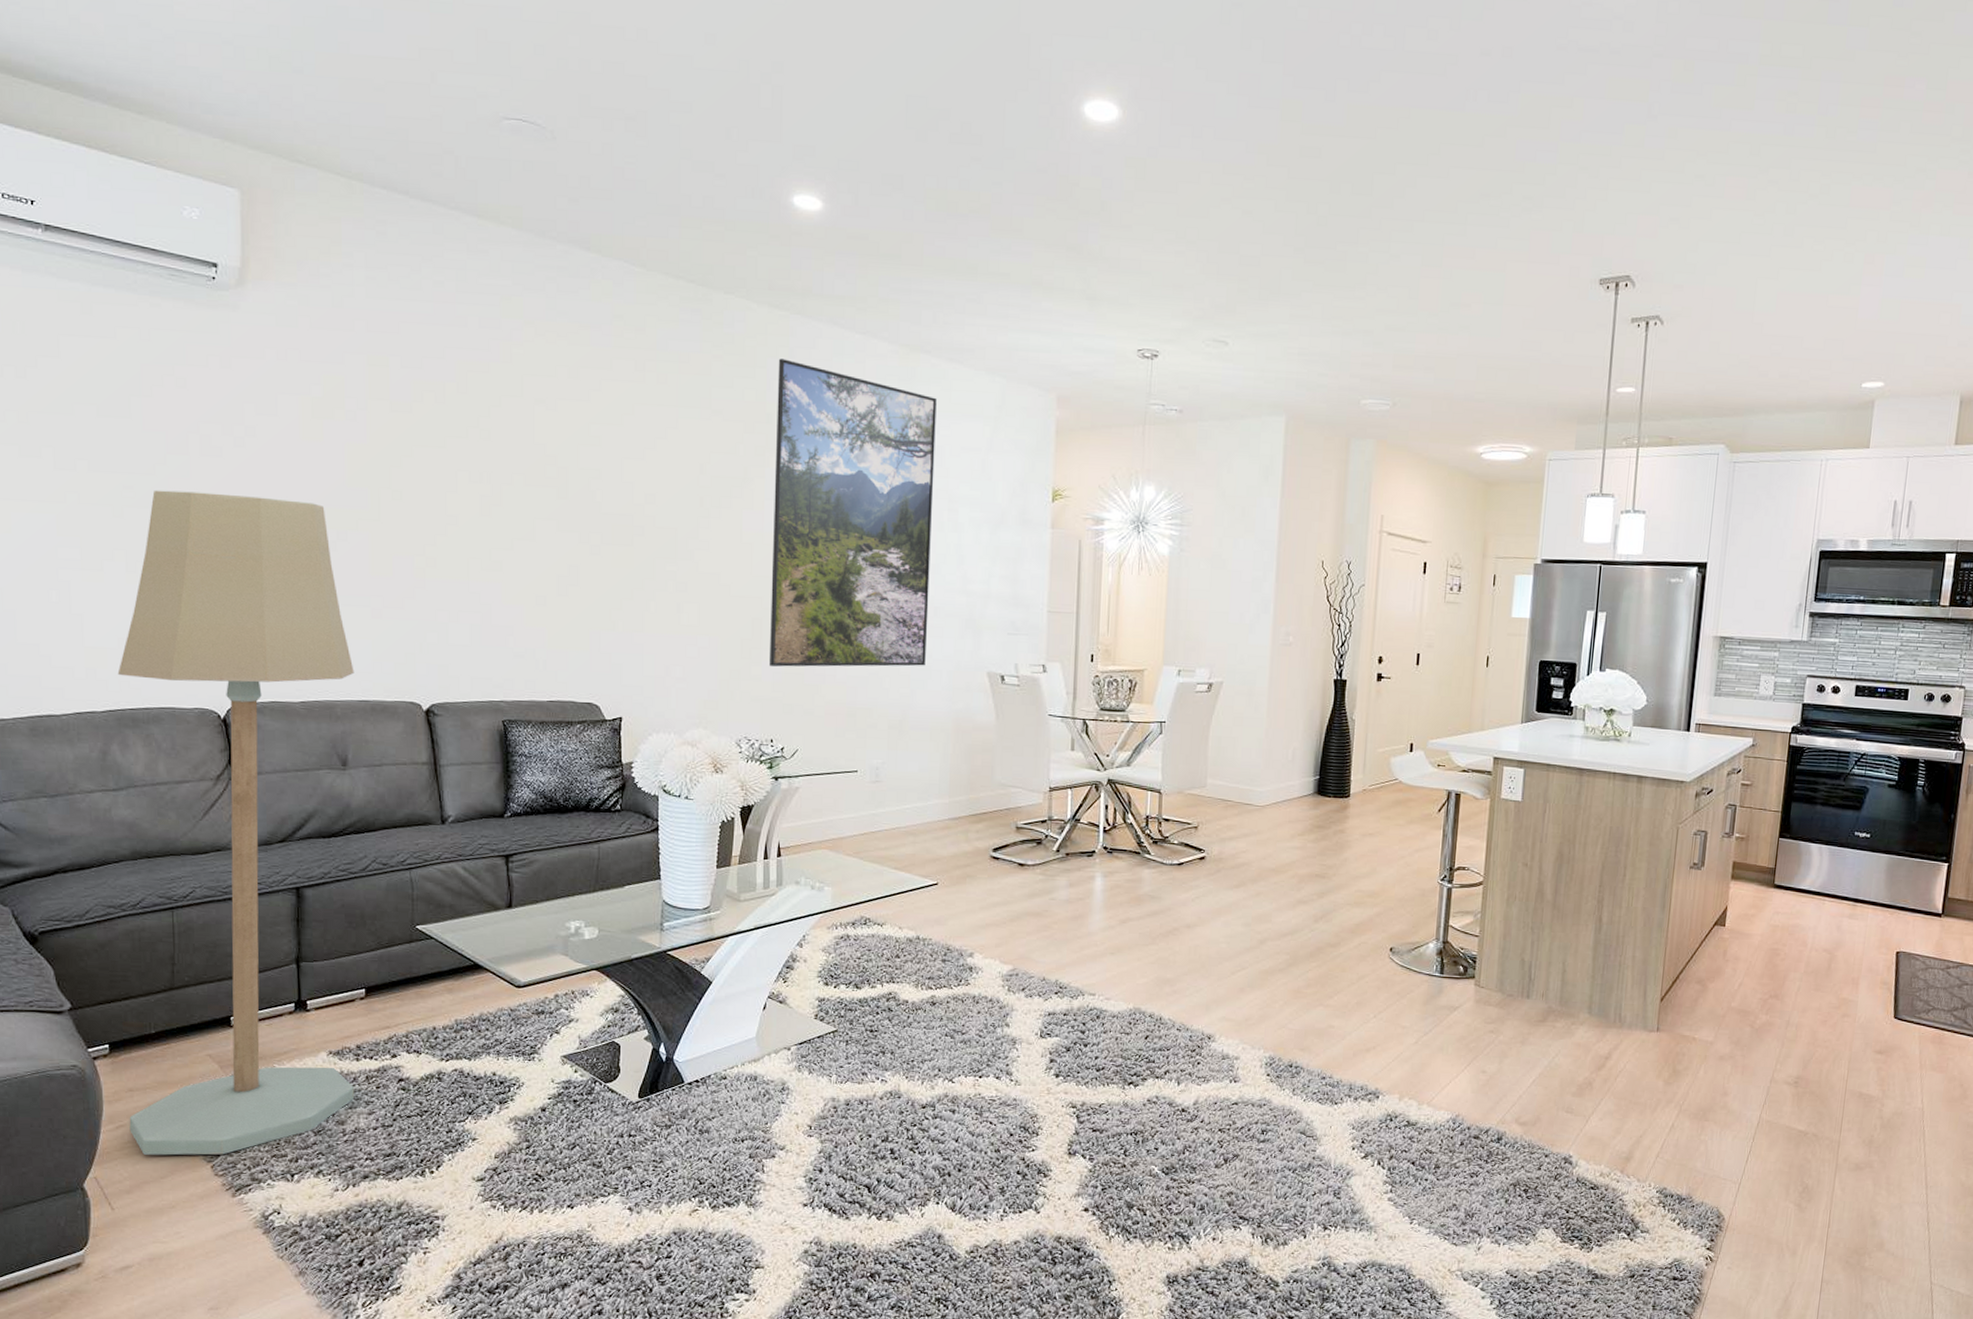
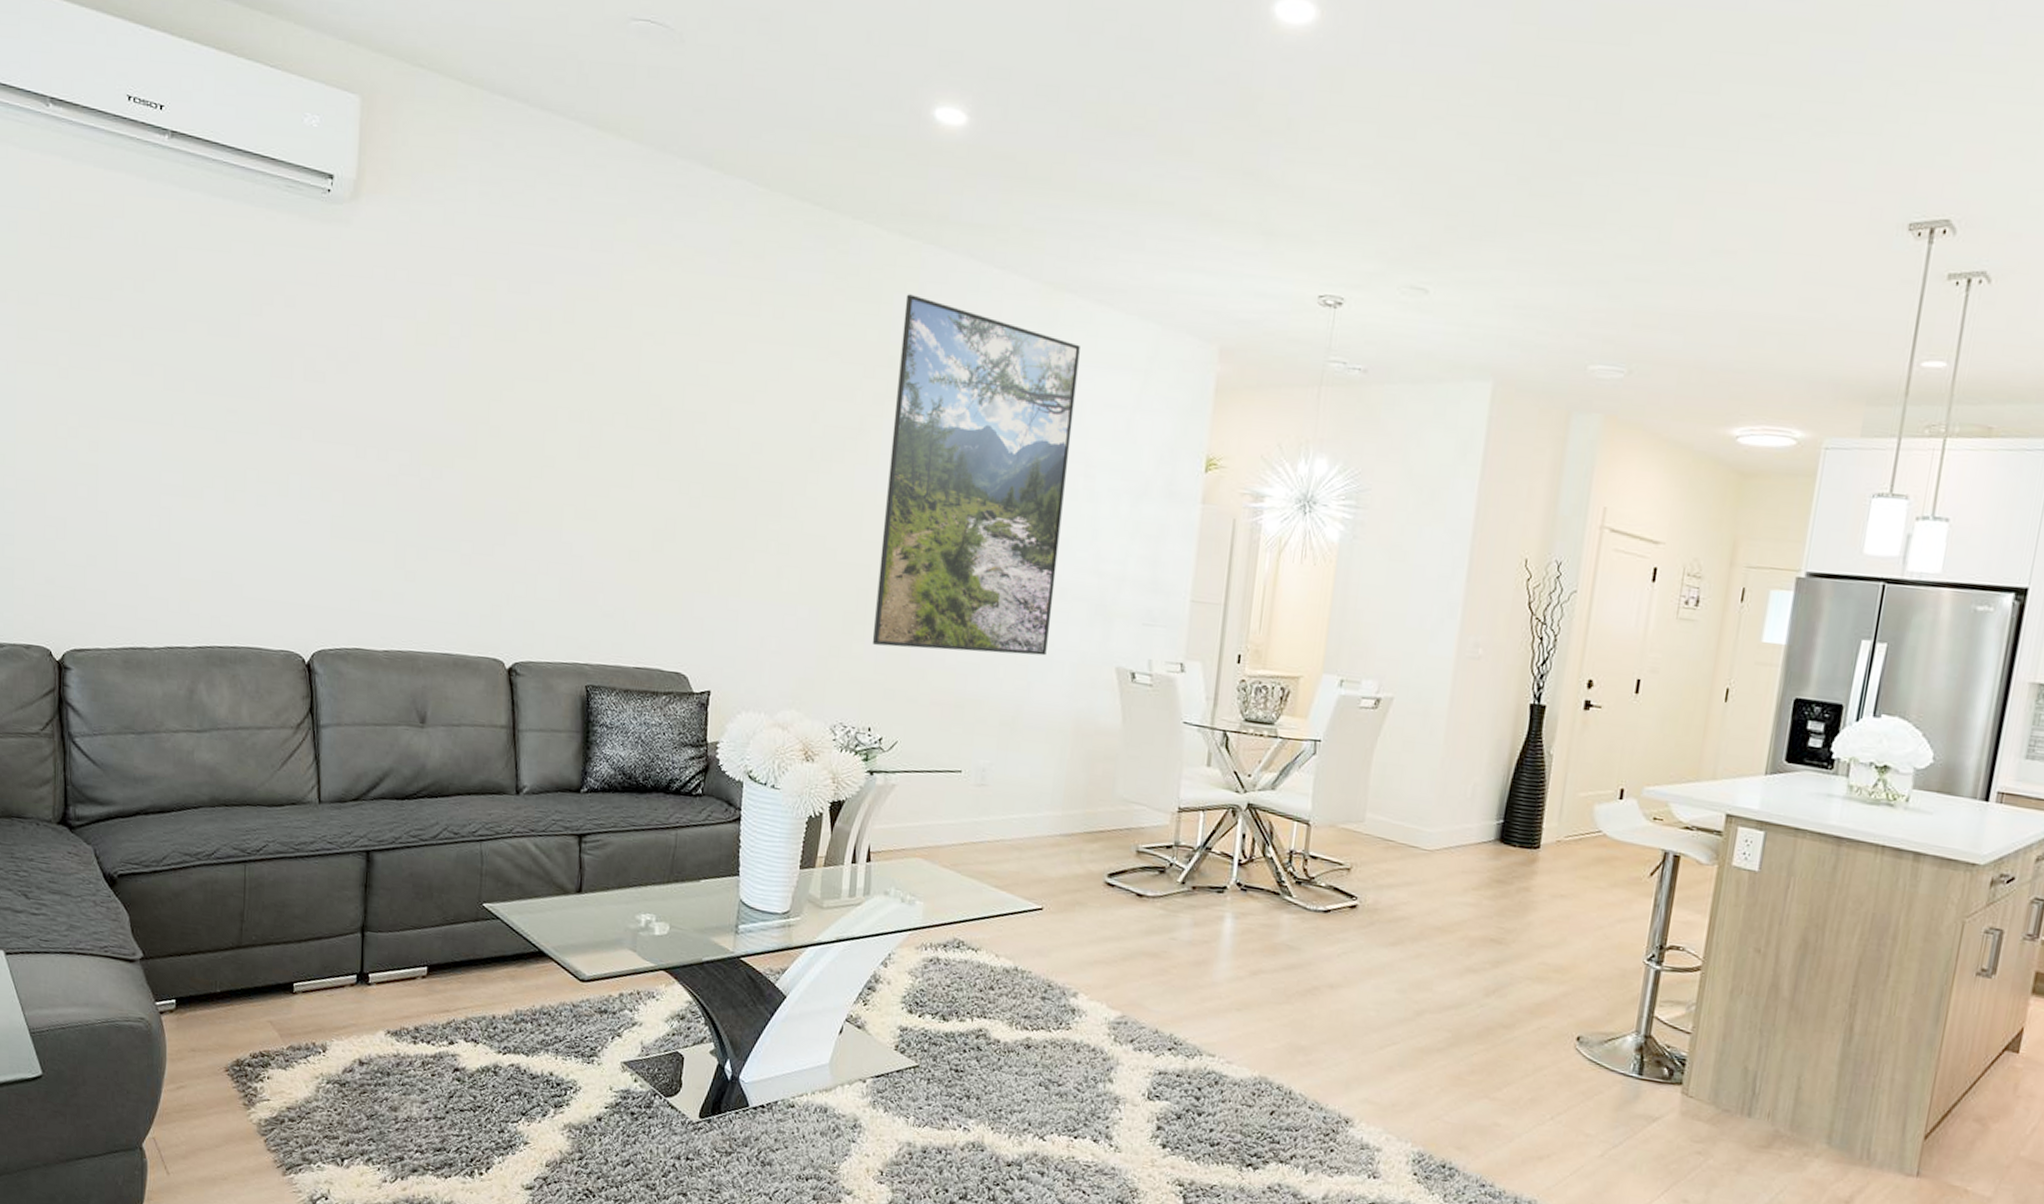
floor lamp: present [117,490,355,1156] -> none [189,415,440,1130]

